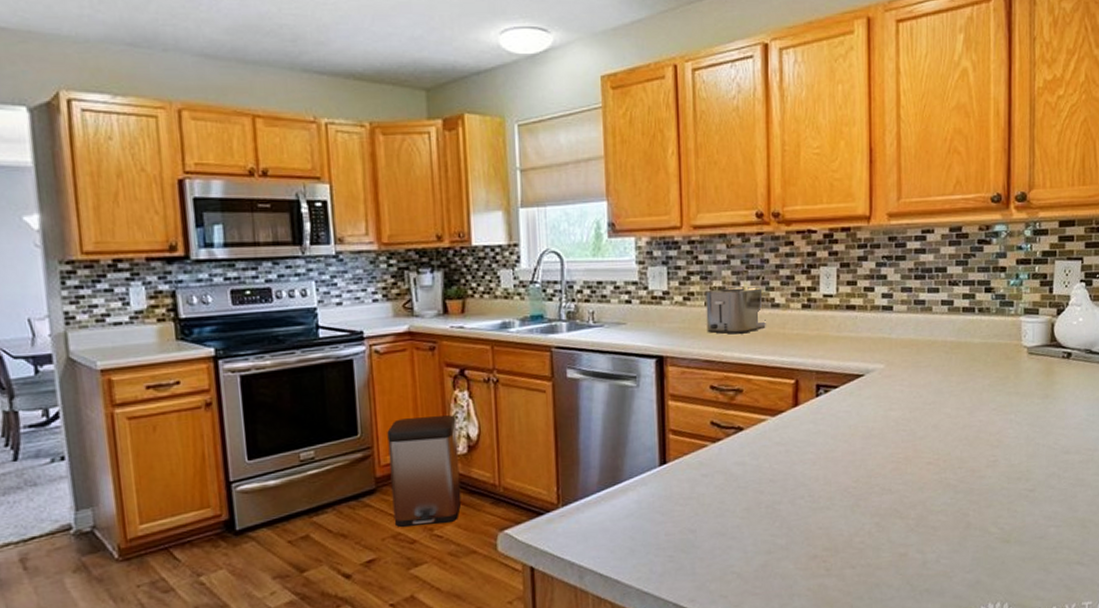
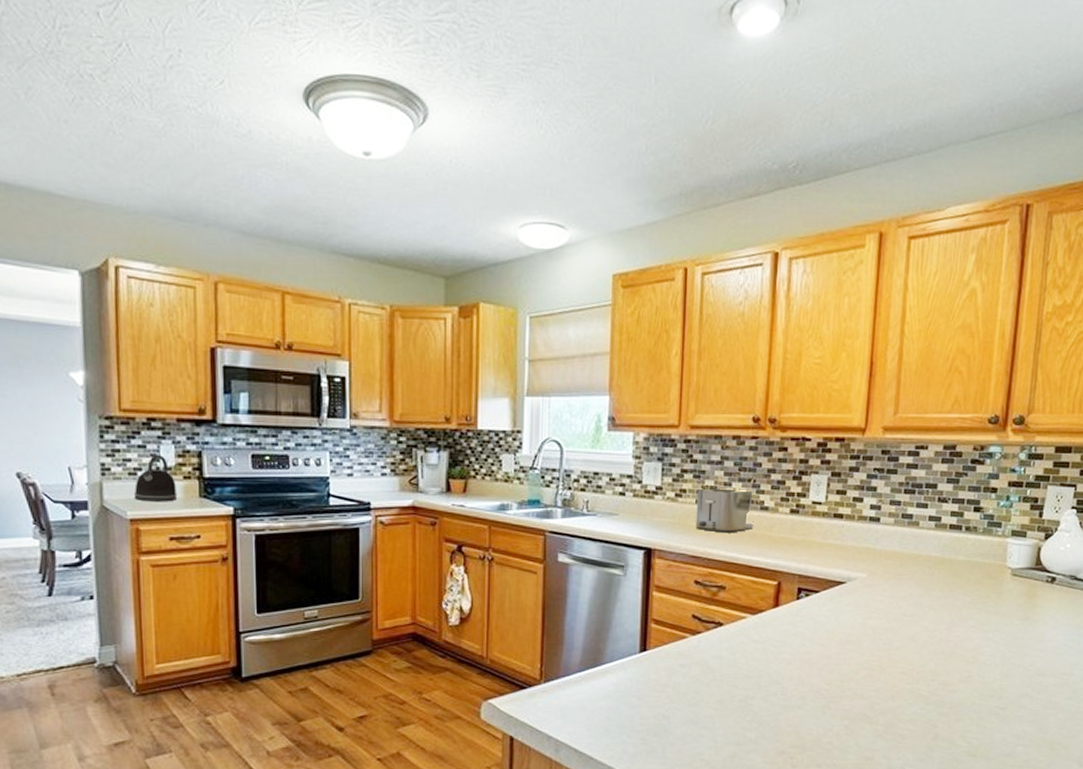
kettle: none [102,298,152,350] -> present [133,455,178,502]
pedal bin: present [387,415,461,527] -> none [386,588,451,688]

